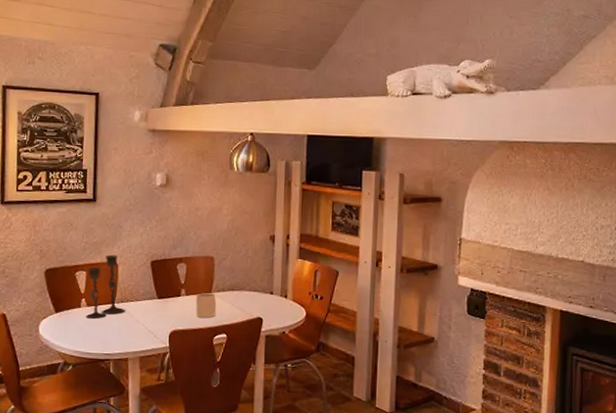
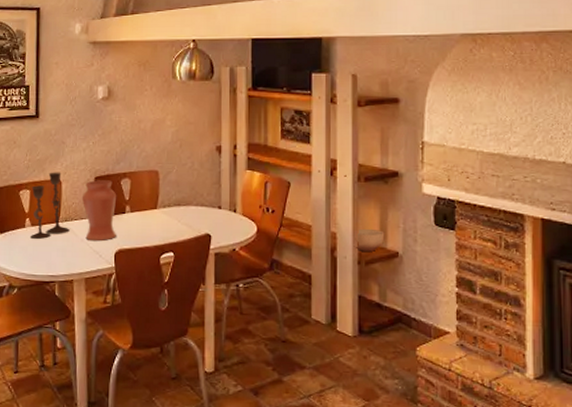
vase: none [138,264,173,322] -> present [81,180,117,241]
mug: present [196,293,217,319] -> none [141,209,163,236]
bowl: none [394,316,423,337] -> present [353,229,385,252]

